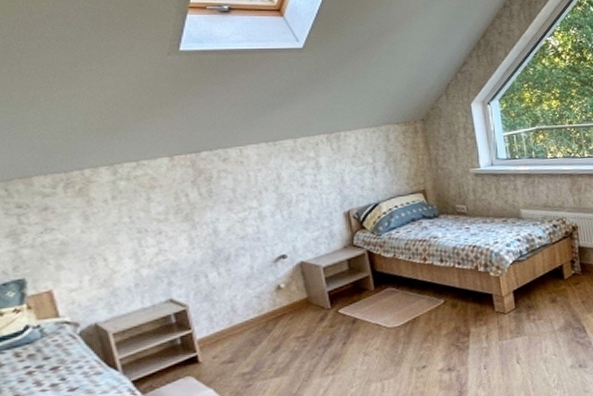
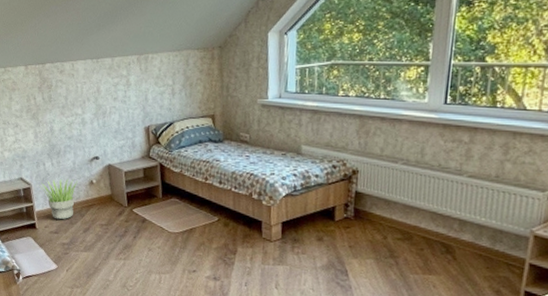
potted plant: none [200,287,260,345] -> present [39,178,78,220]

